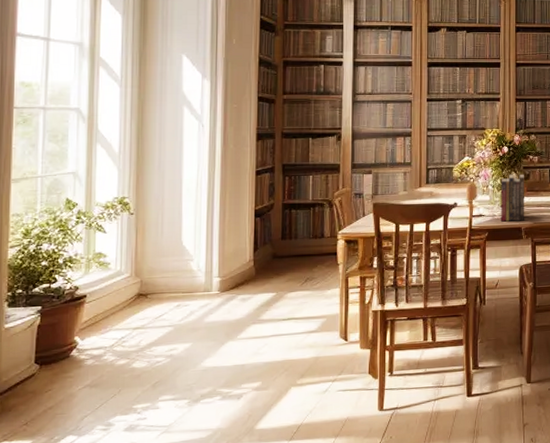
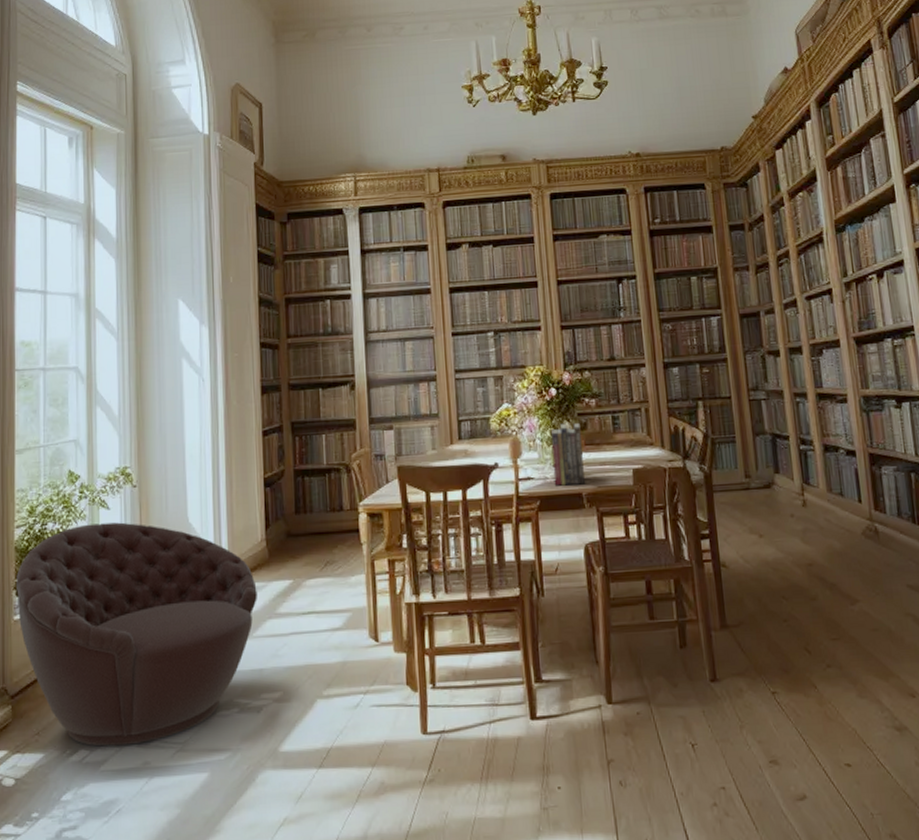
armchair: none [8,244,243,432] -> present [16,522,257,747]

